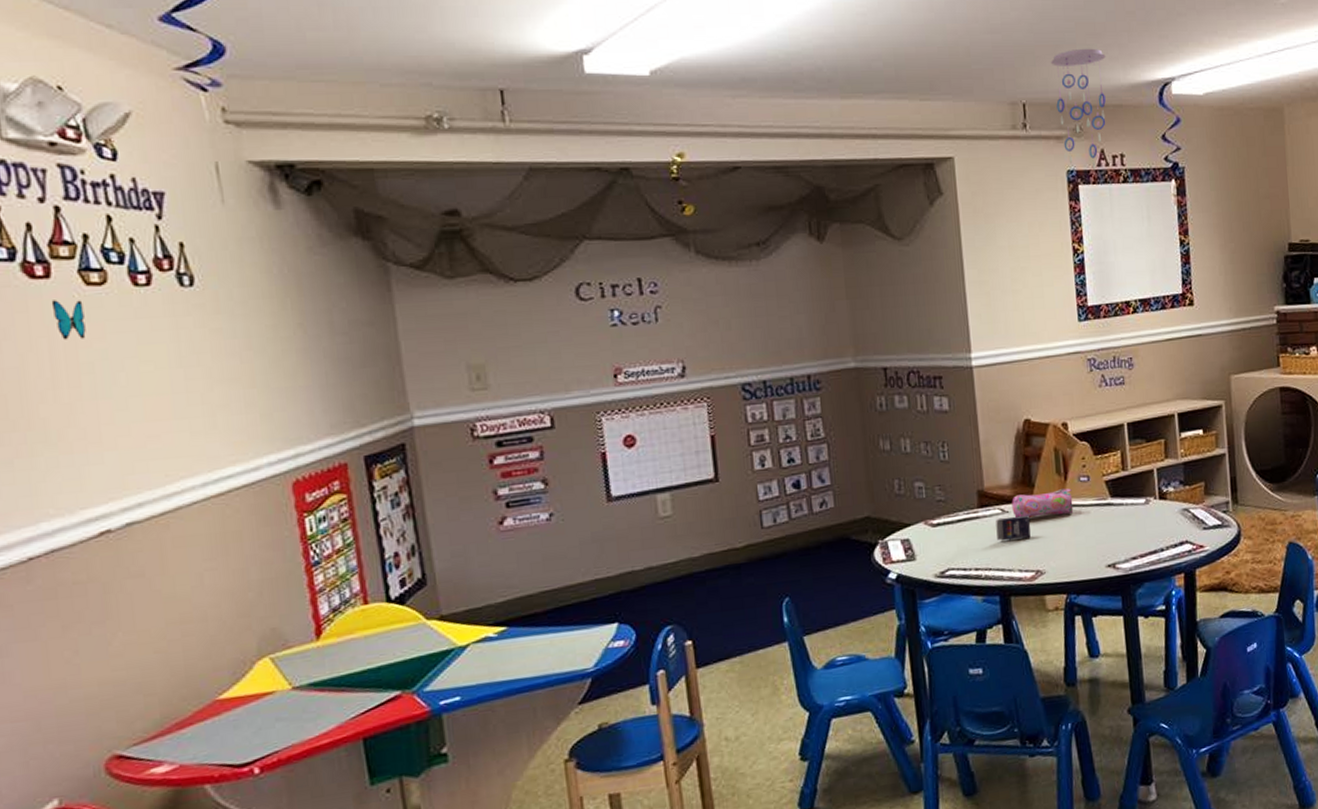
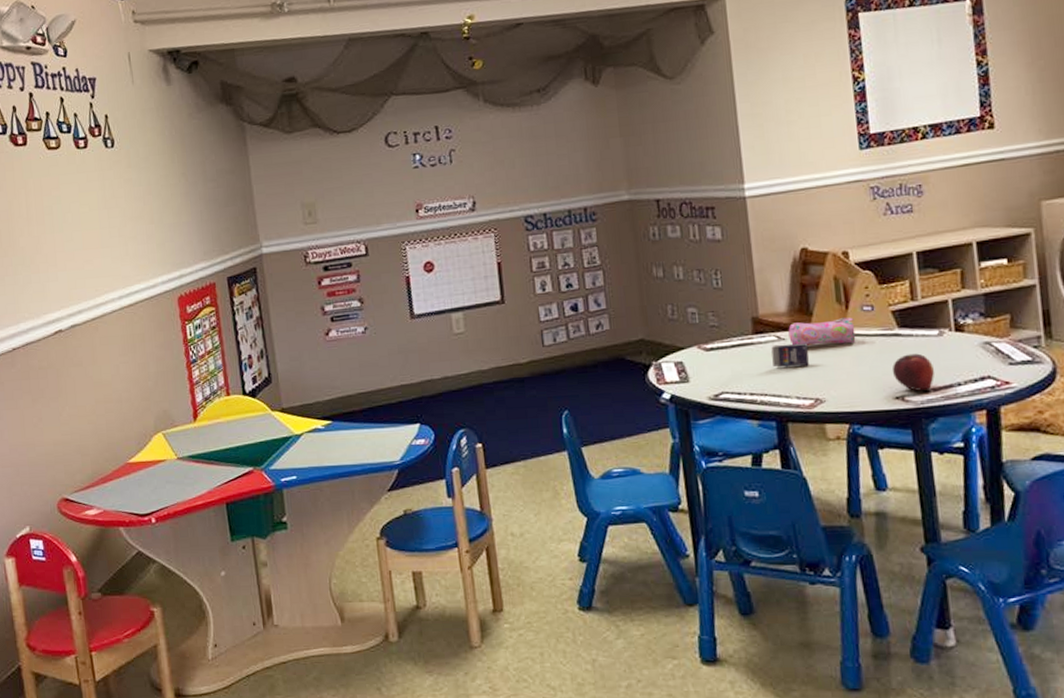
decorative butterfly: present [51,300,86,340] -> none [27,161,48,190]
fruit: none [1105,521,1142,558] -> present [892,353,935,391]

